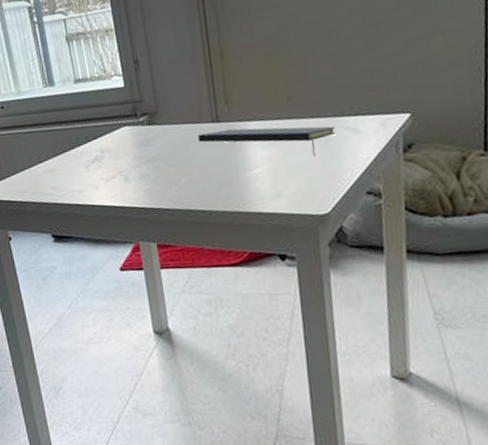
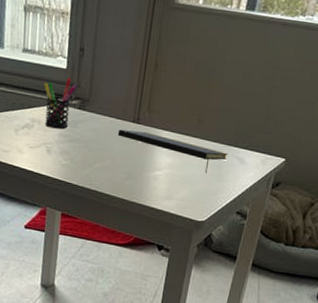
pen holder: none [103,95,142,154] -> present [43,77,78,129]

